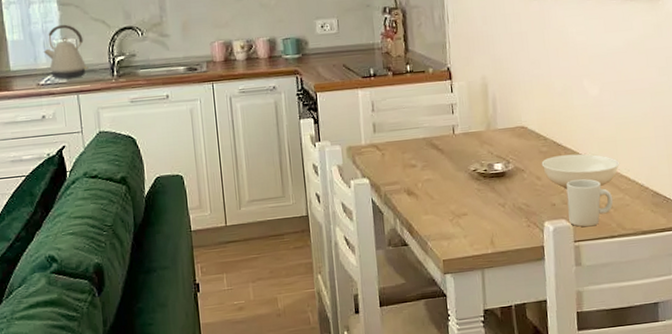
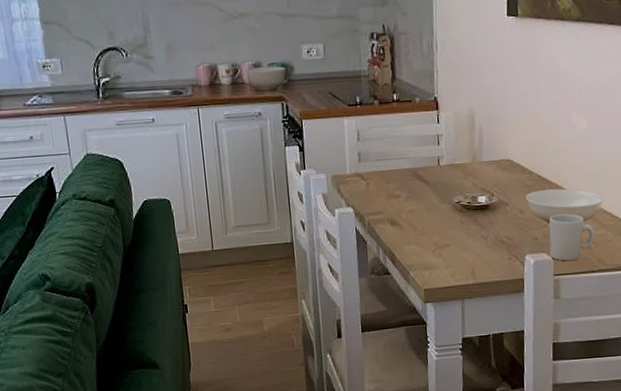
kettle: present [43,24,89,80] -> none [28,43,74,101]
bowl: none [260,41,301,66] -> present [246,66,286,92]

